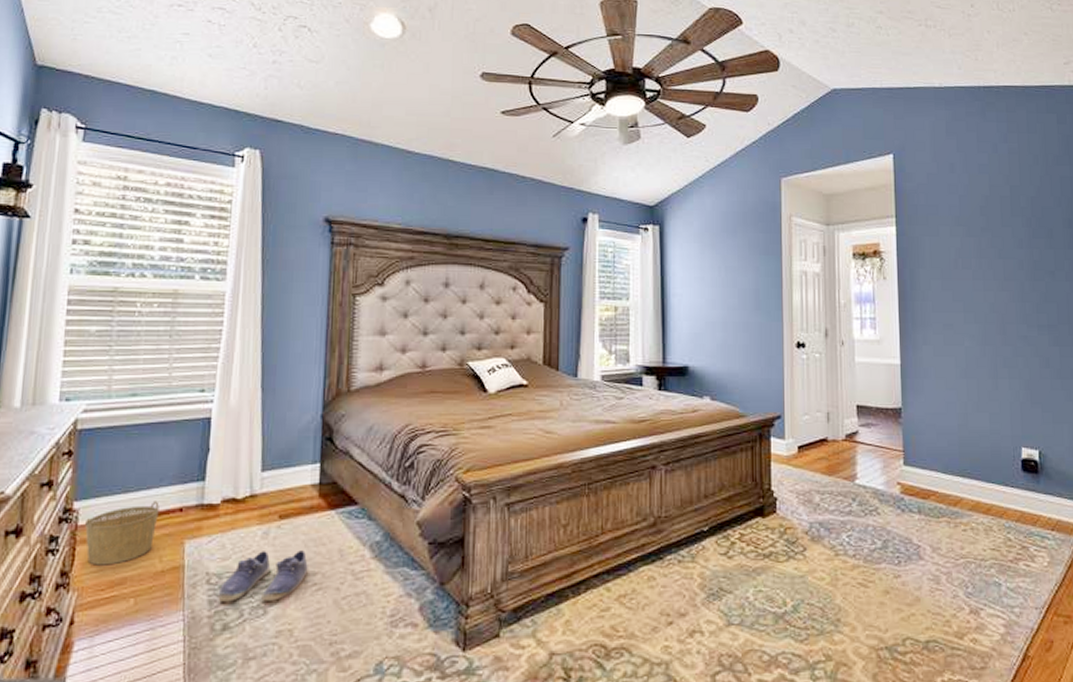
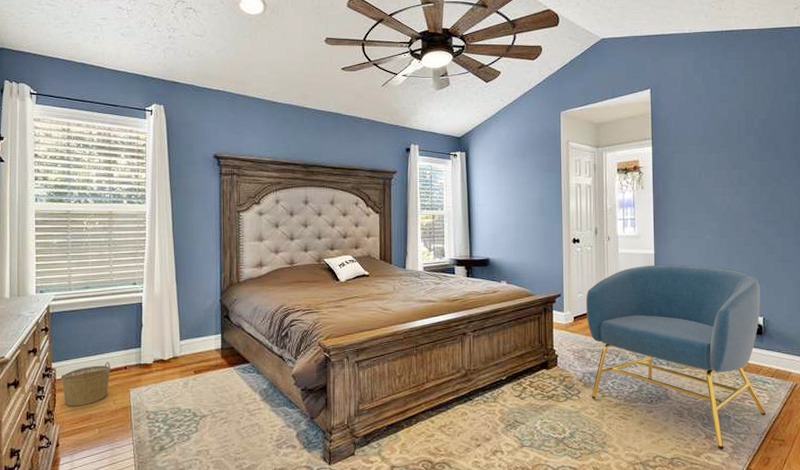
shoe: present [218,550,308,602] -> none [155,395,217,431]
armchair: none [814,379,1046,629] -> present [586,264,766,450]

